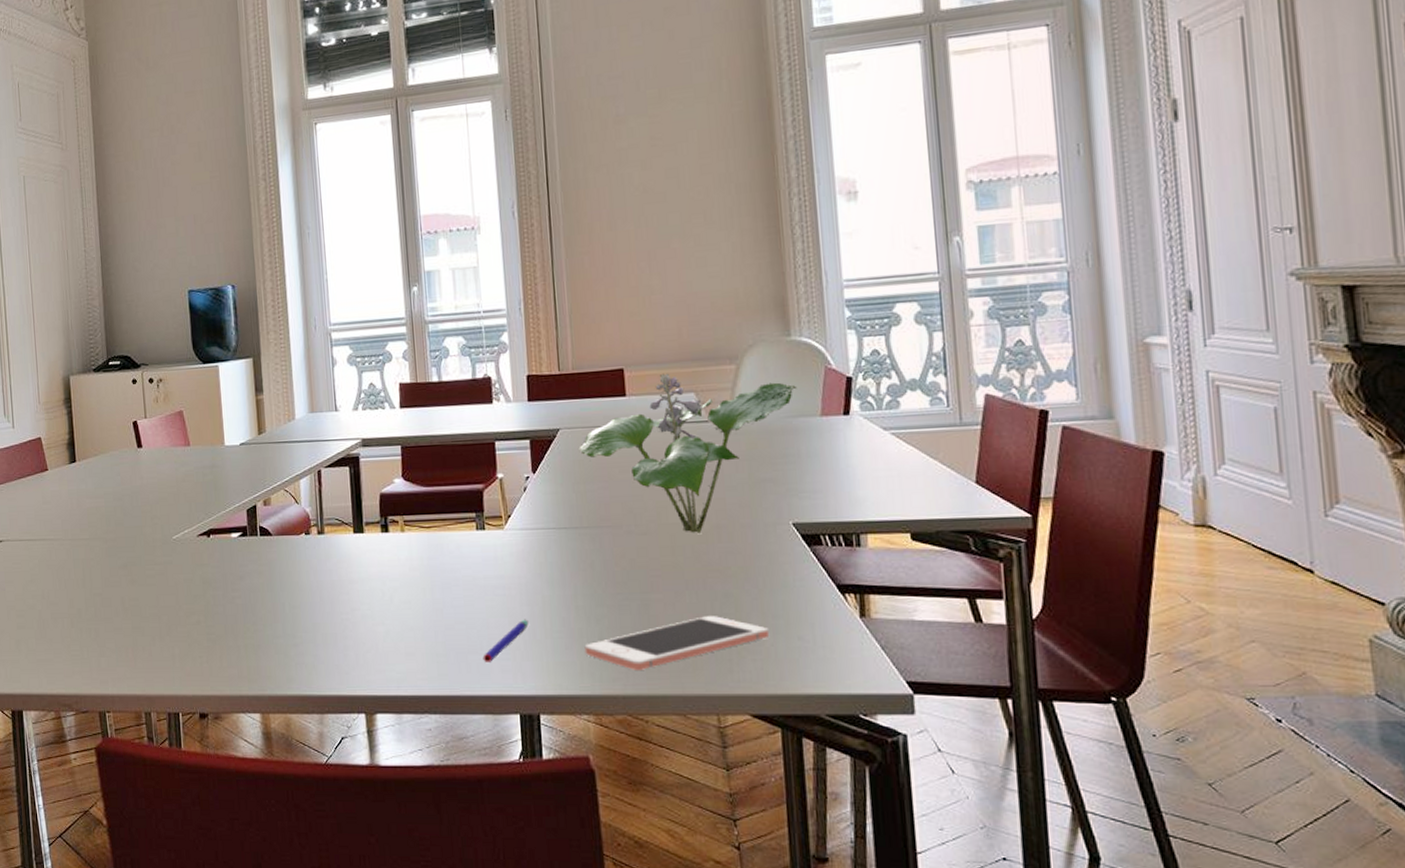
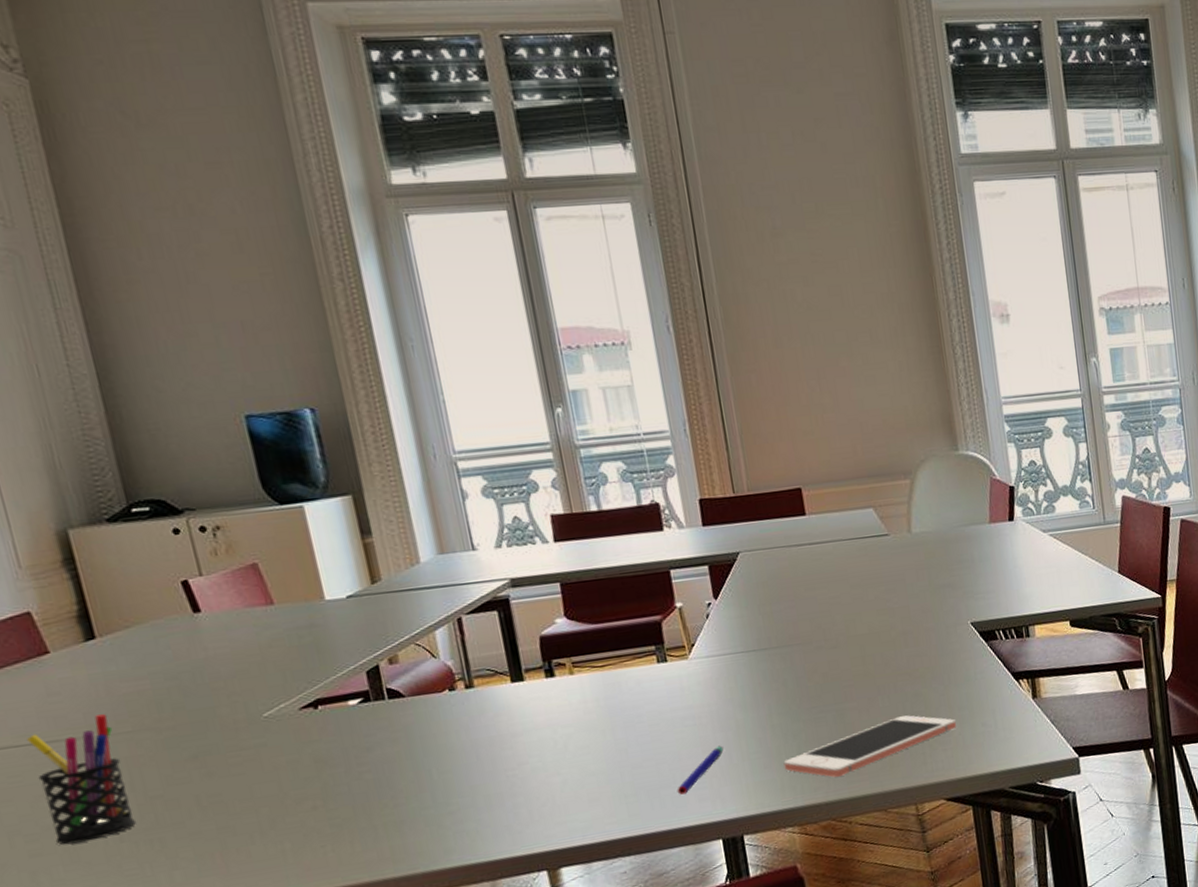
pen holder: none [27,523,83,623] -> present [27,714,137,845]
plant: present [579,373,798,534] -> none [761,490,967,642]

